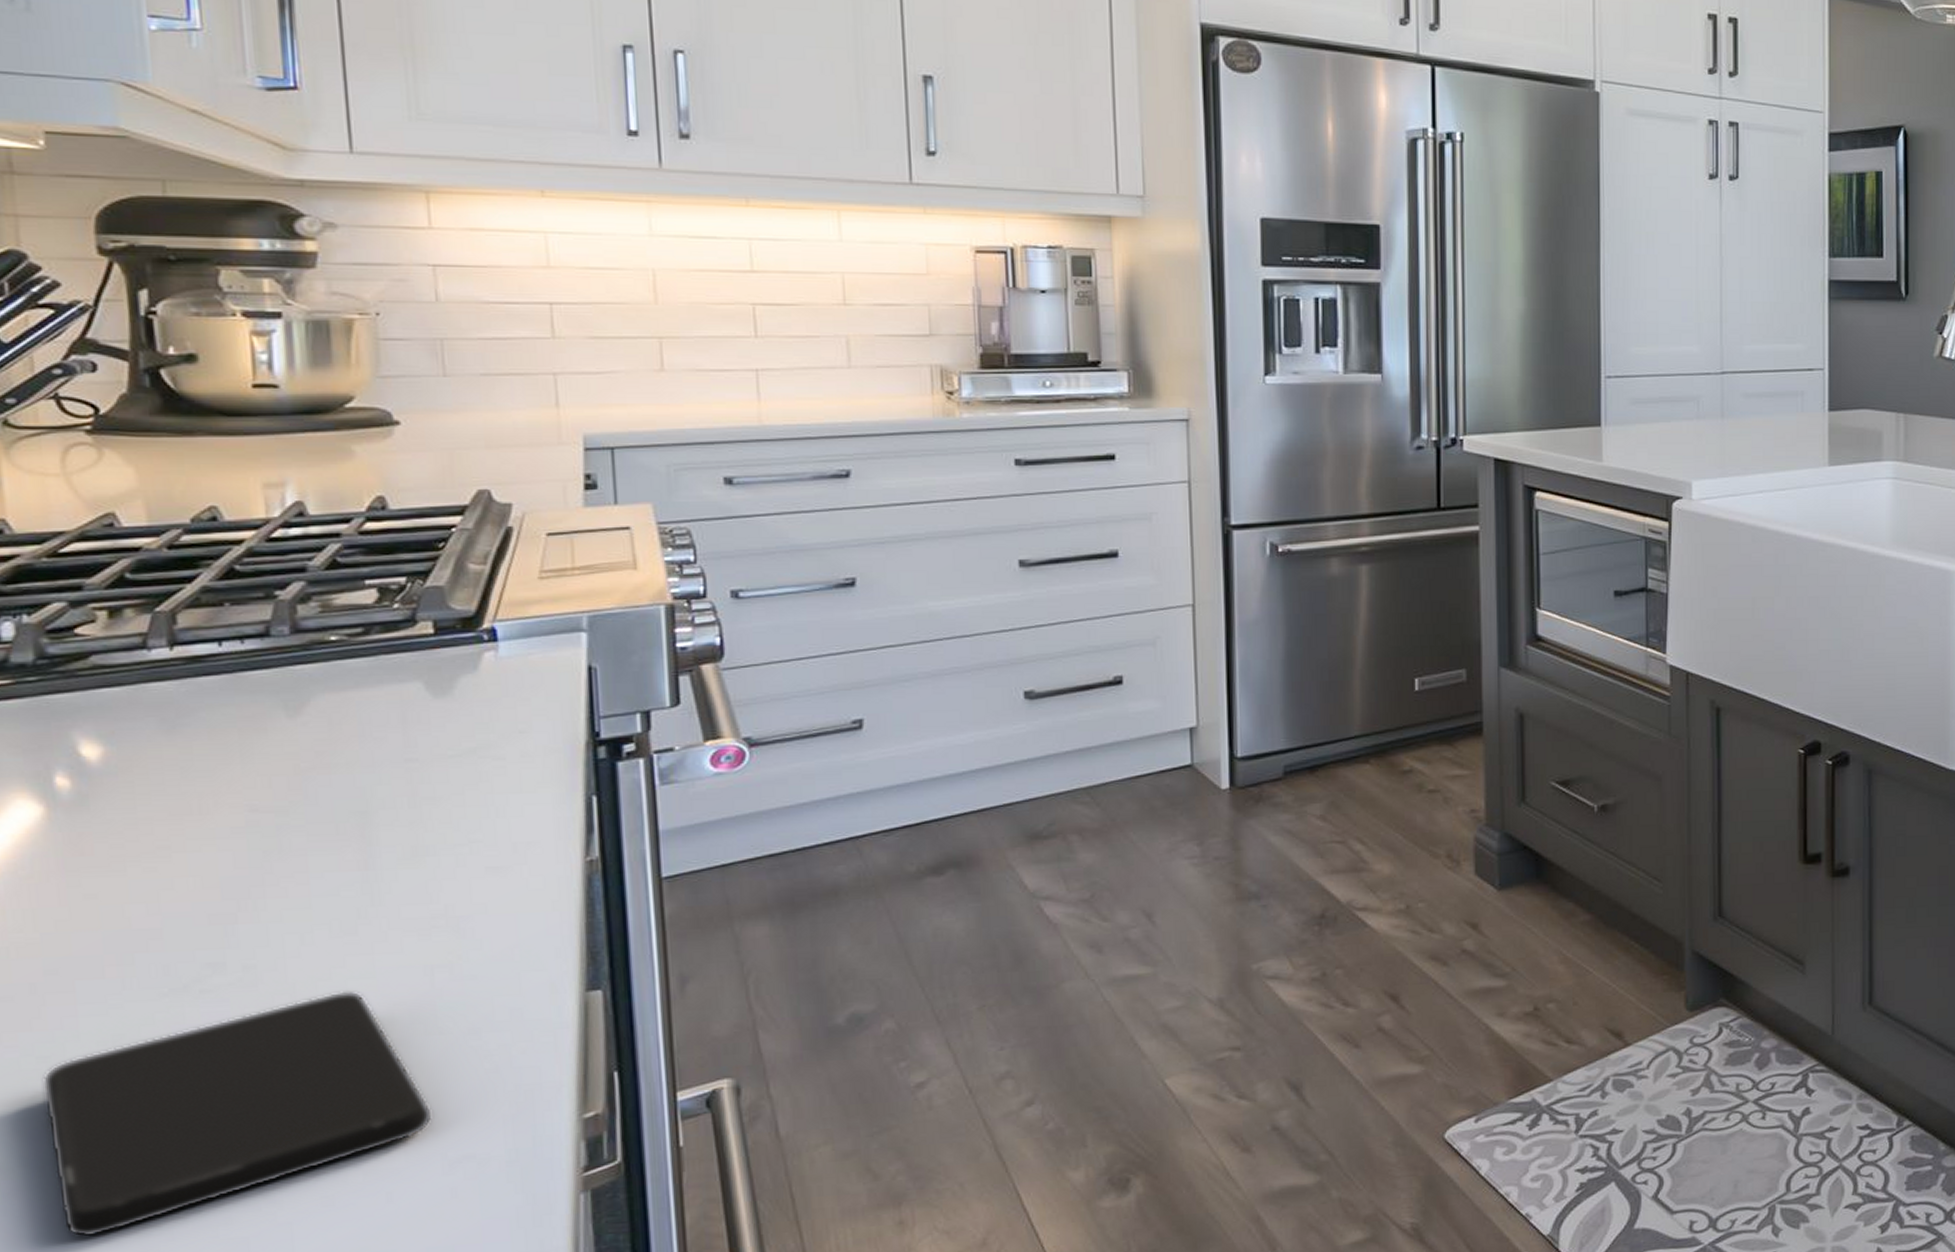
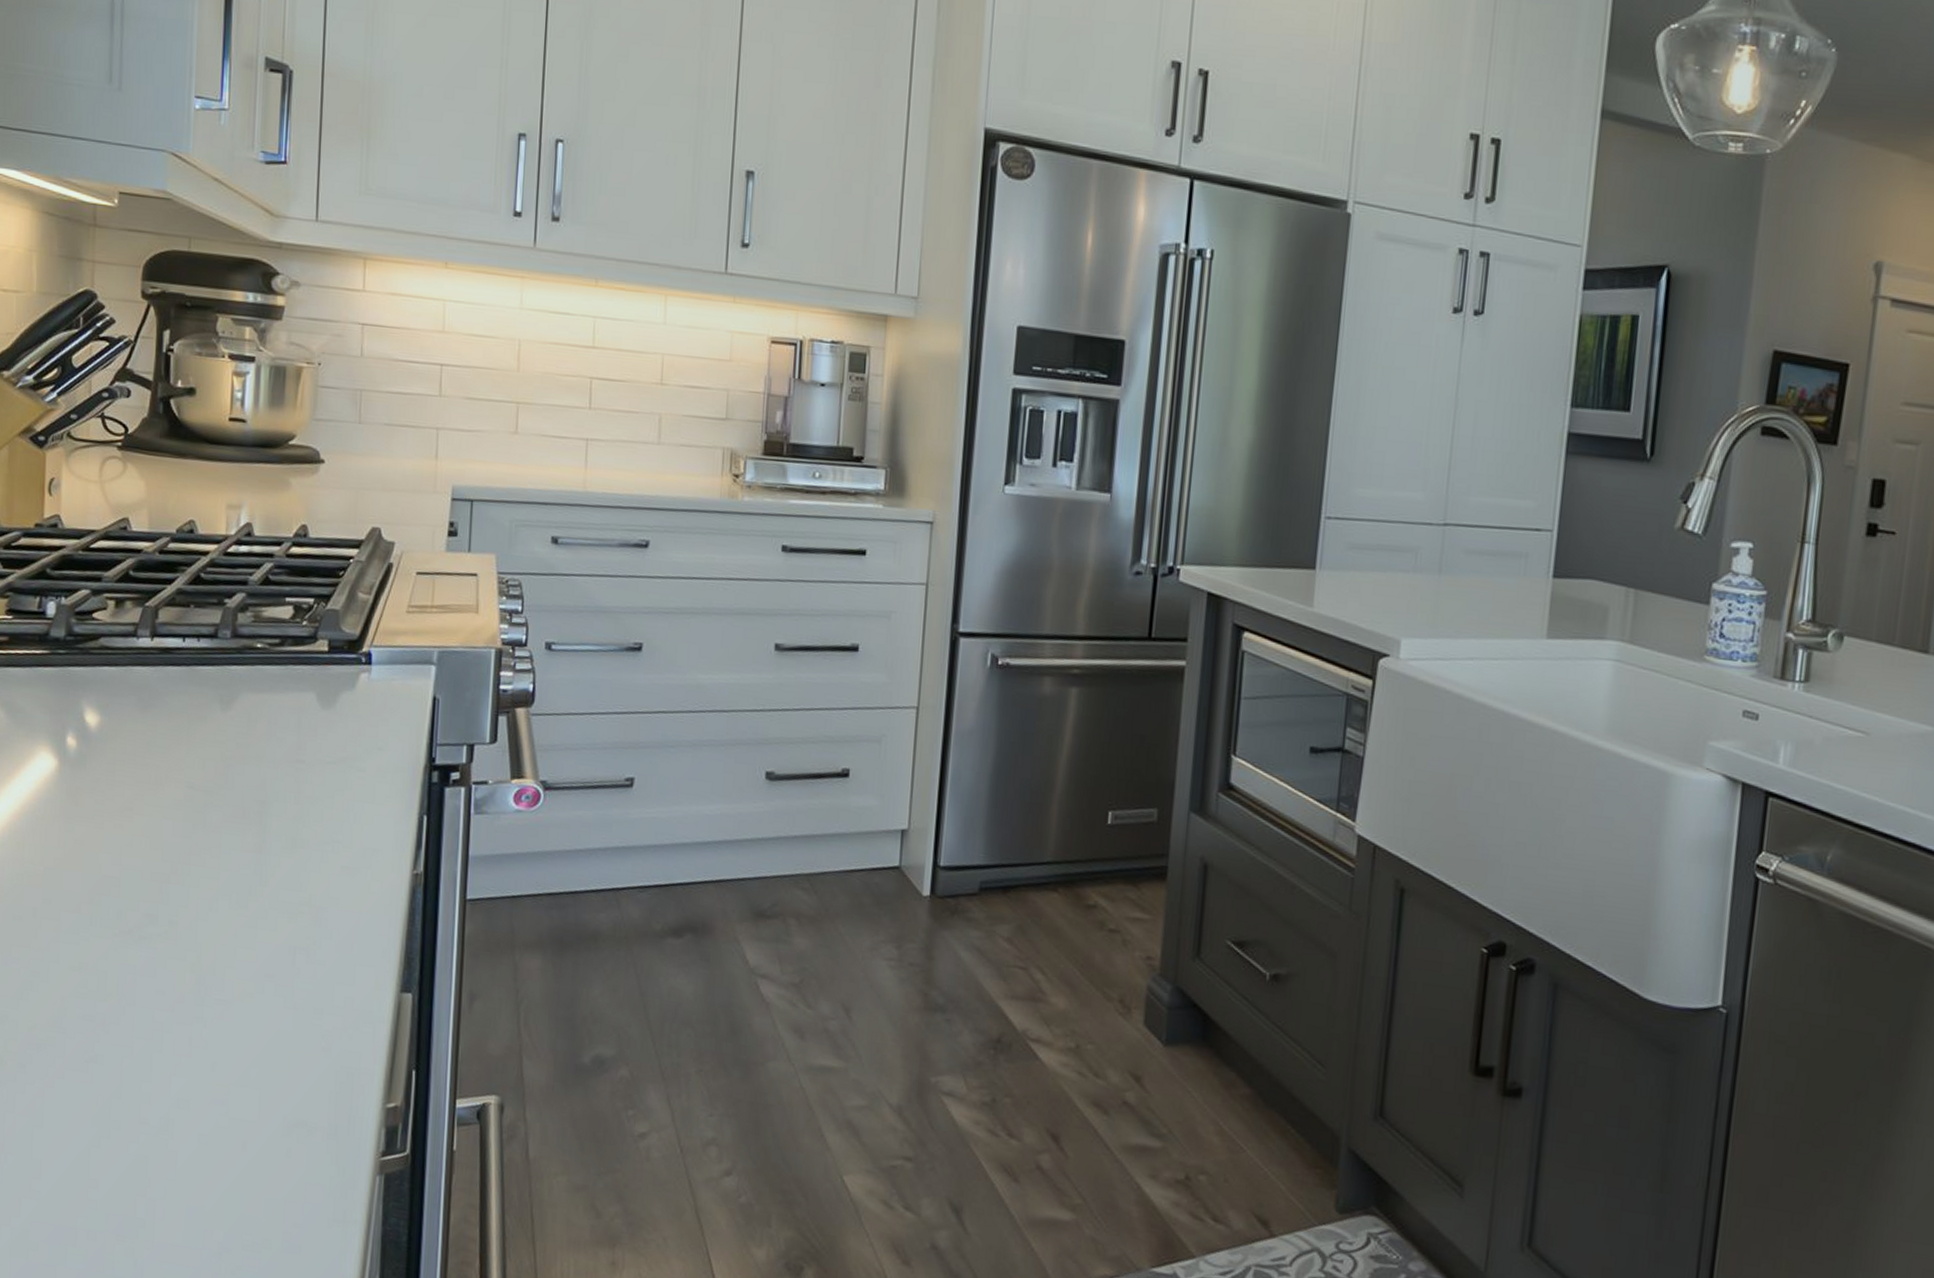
smartphone: present [41,990,434,1238] -> none [31,956,282,1132]

